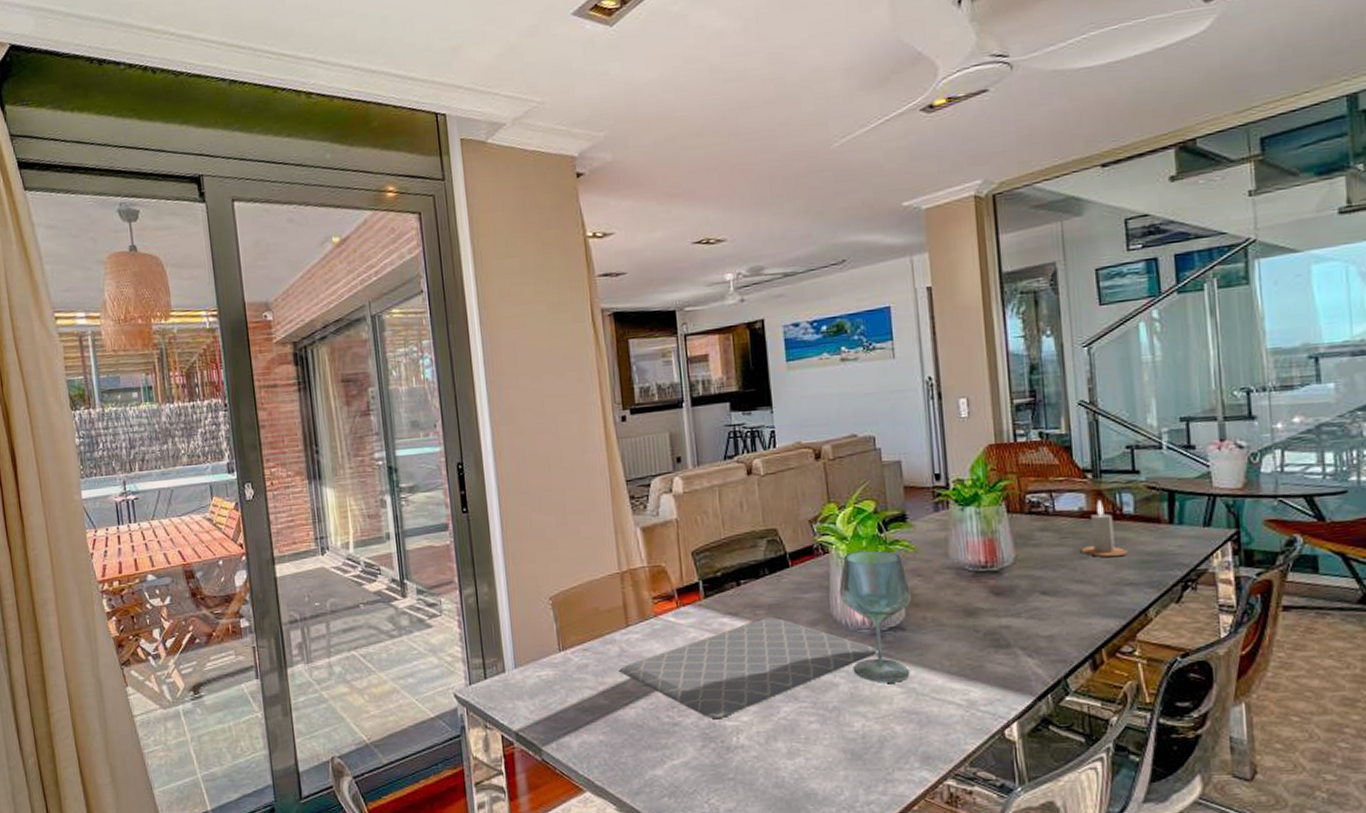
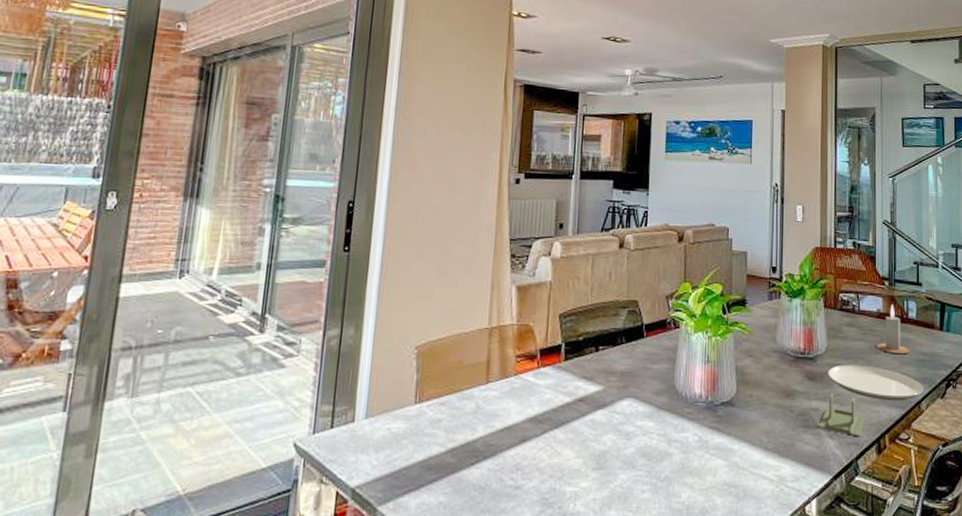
placemat: present [620,617,877,718] -> none [472,385,709,483]
wine glass: present [838,550,912,683] -> none [683,329,743,456]
napkin holder: none [1012,608,1073,654] -> present [818,393,865,437]
plate: none [1019,573,1151,611] -> present [828,364,924,401]

